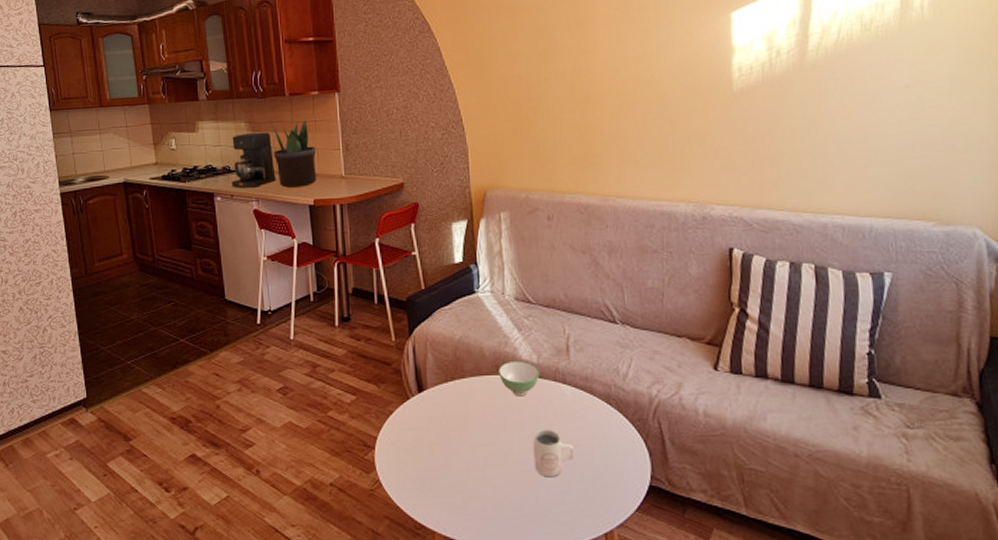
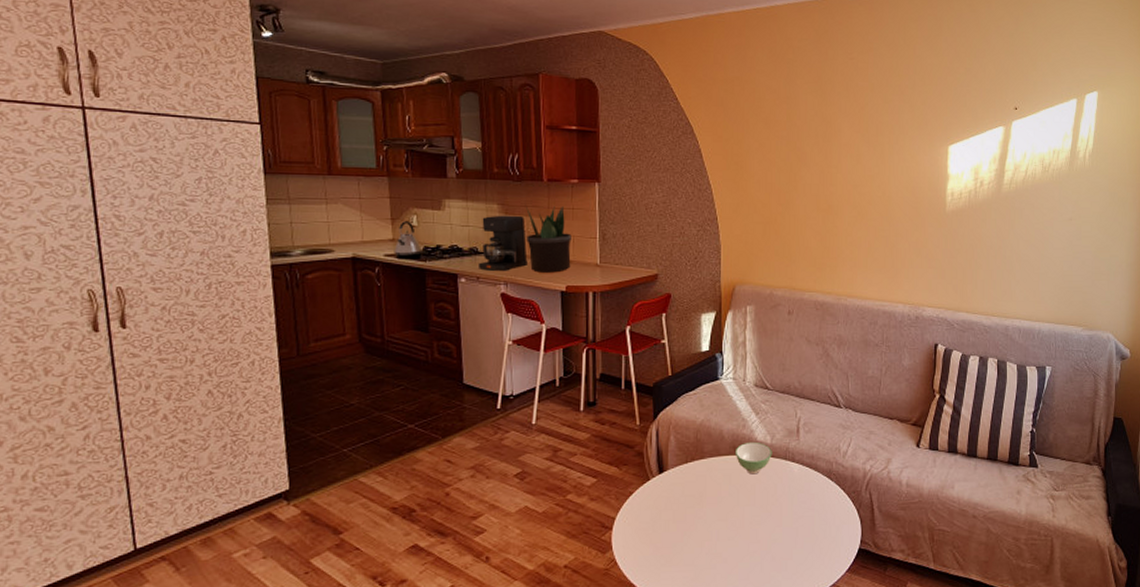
kettle: none [157,144,182,182] -> present [393,220,423,260]
mug: present [533,429,575,478] -> none [762,503,798,547]

